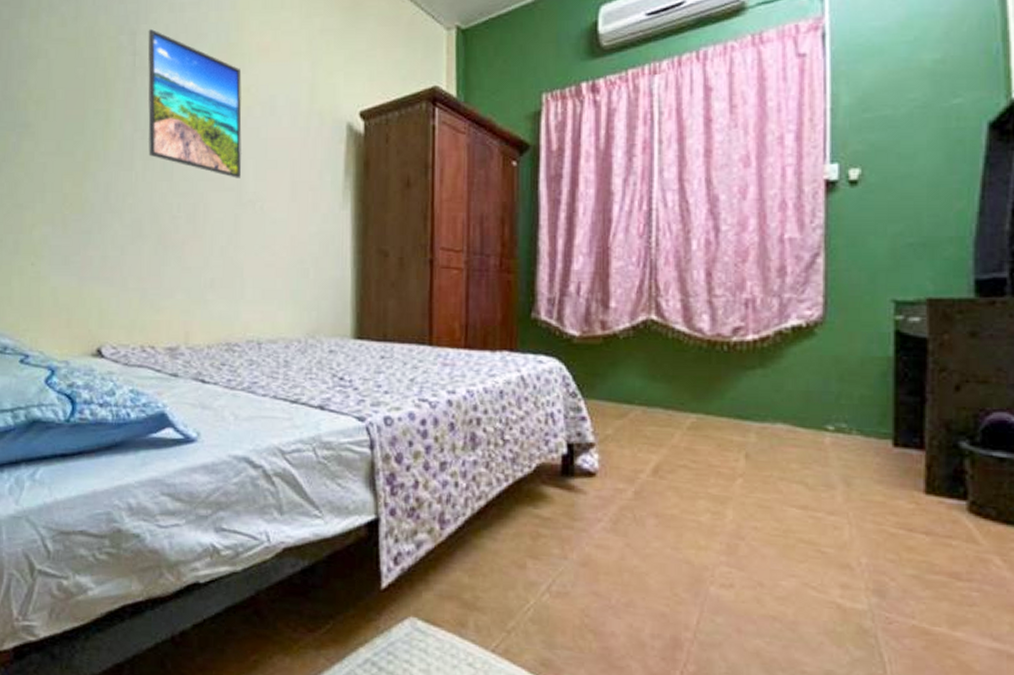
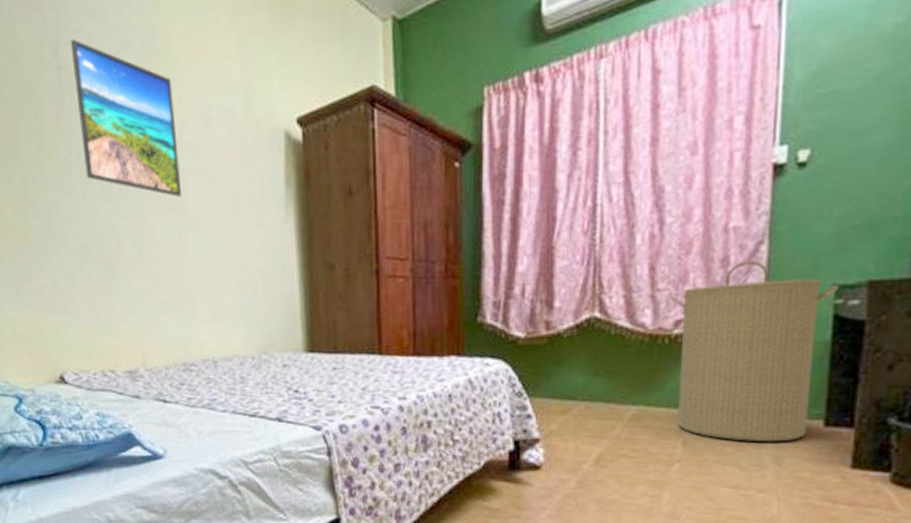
laundry hamper: none [728,271,898,461] -> present [670,260,839,442]

